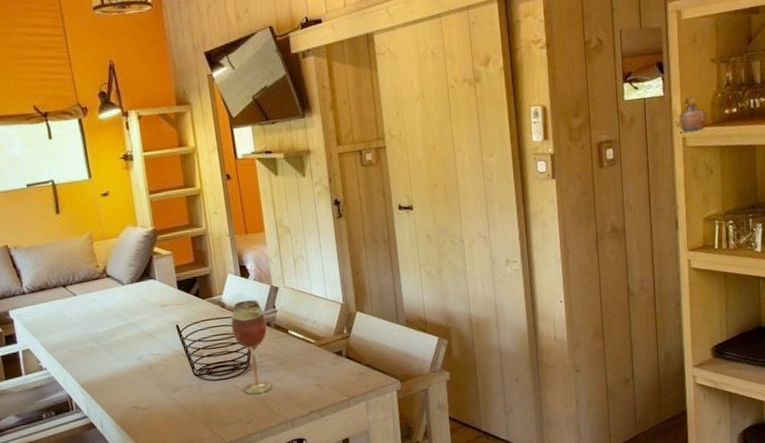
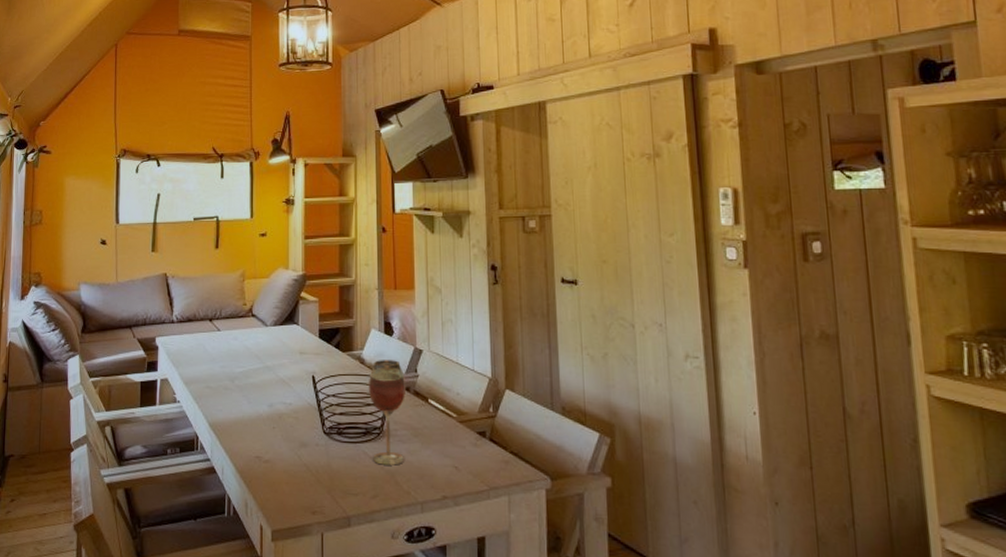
teapot: present [679,96,706,133] -> none [906,192,943,233]

